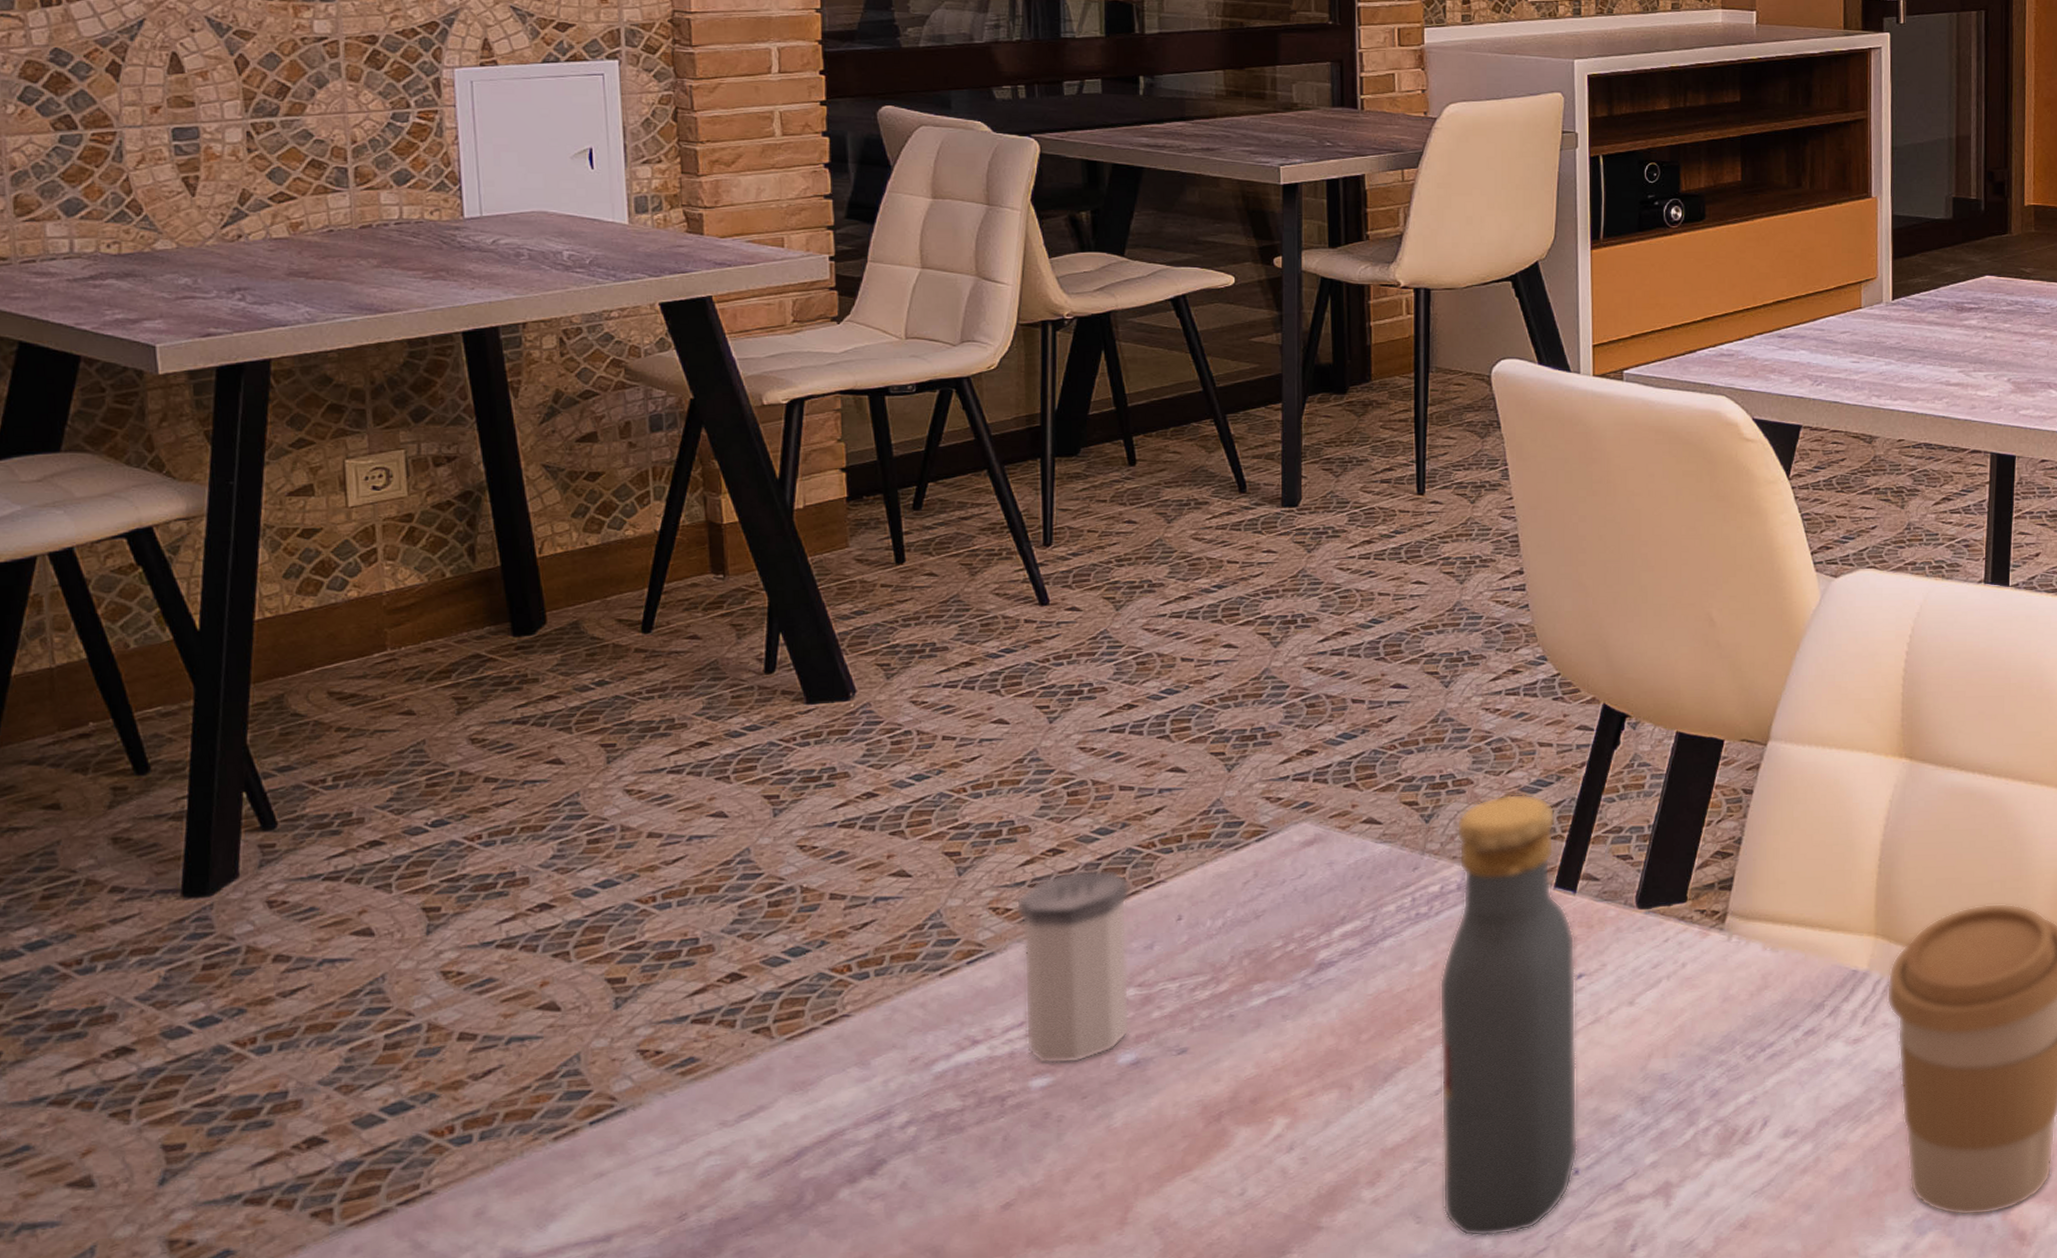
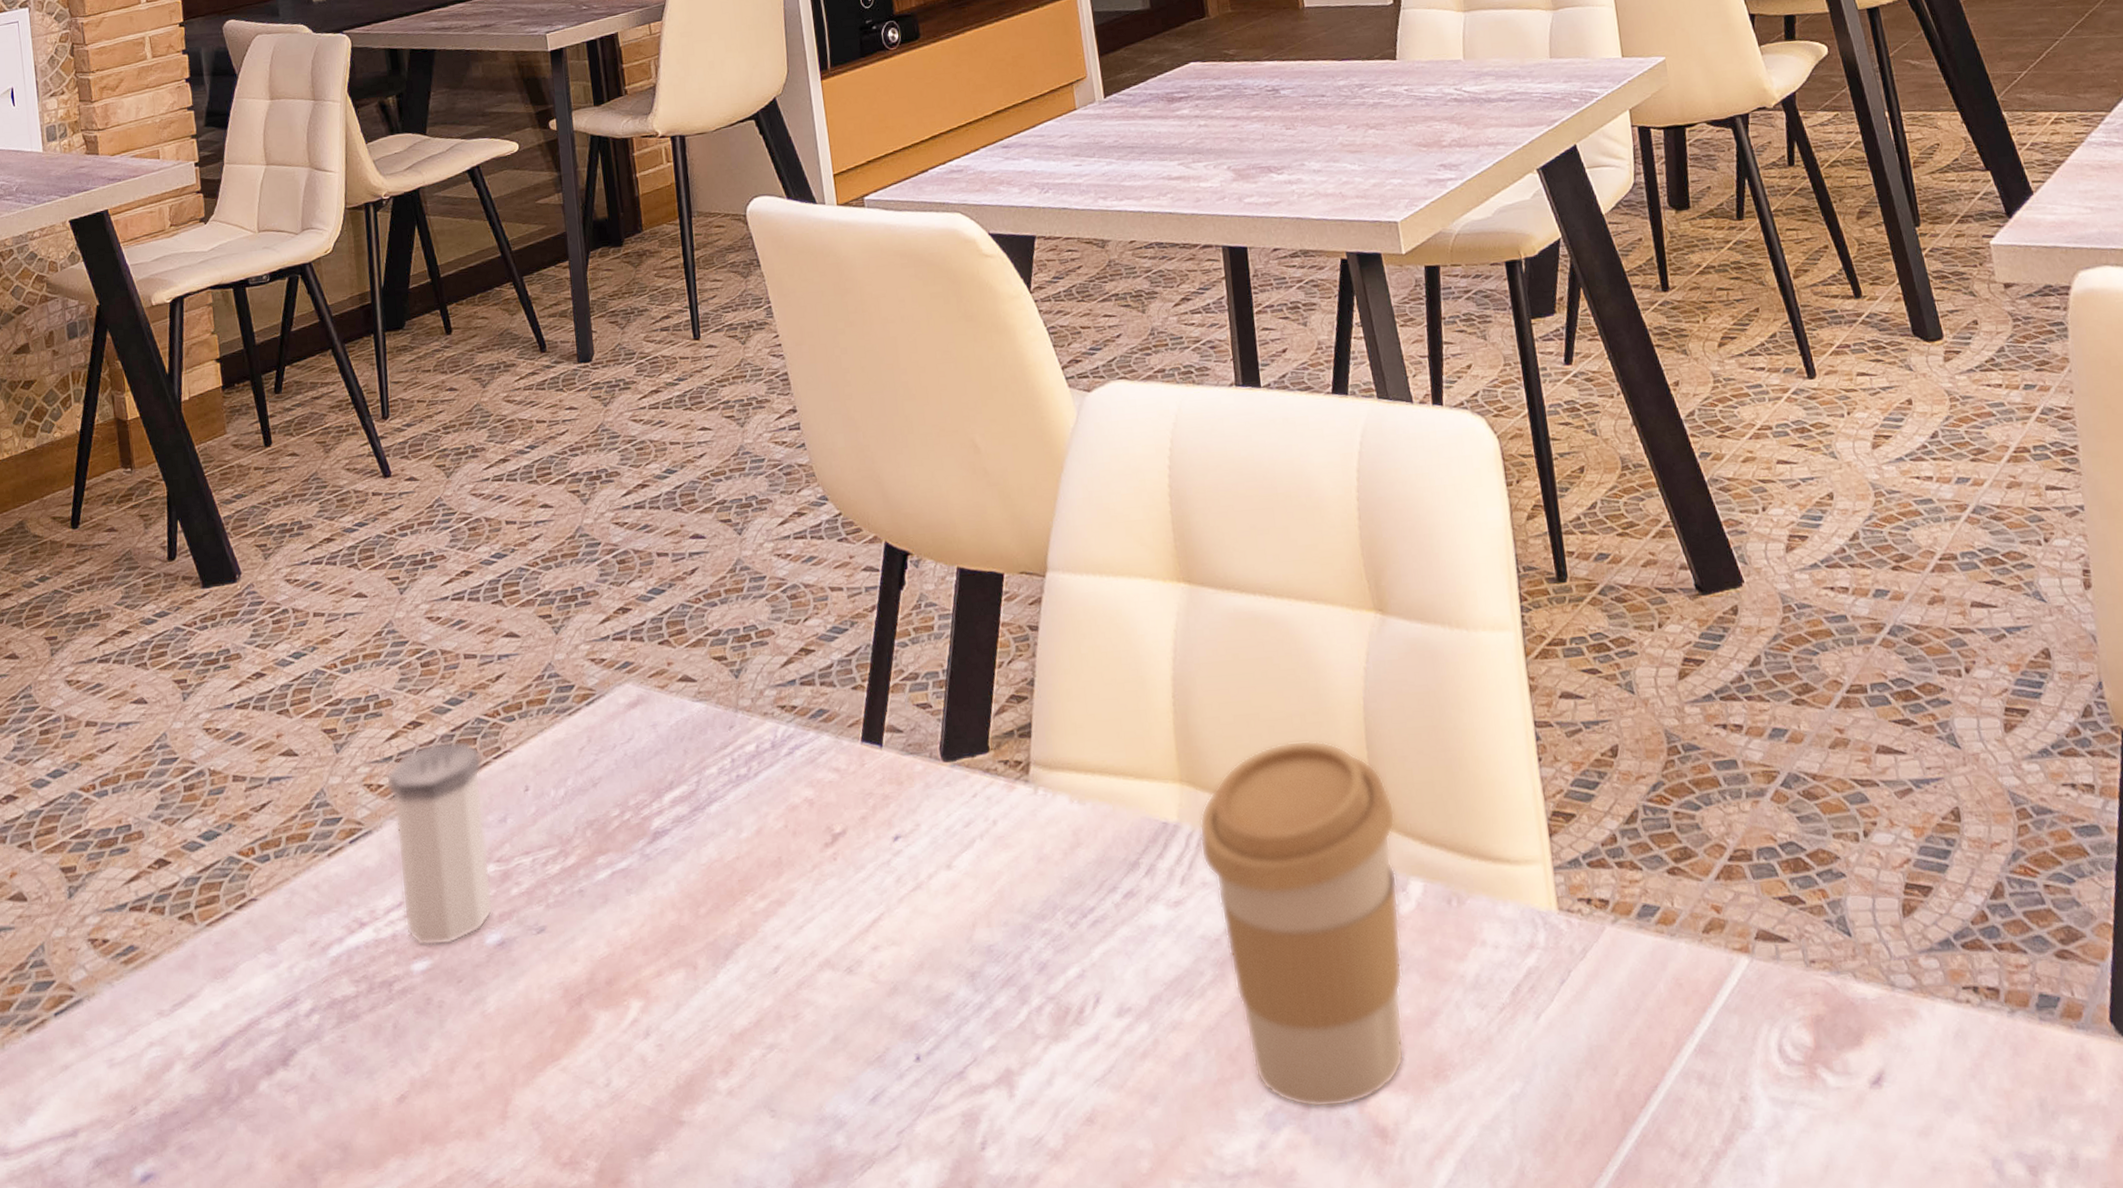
vodka: present [1439,794,1578,1237] -> none [763,642,917,1132]

